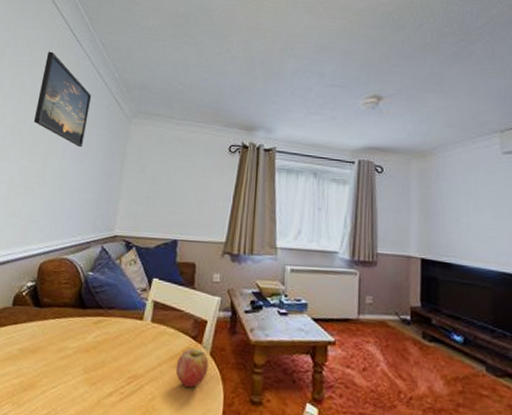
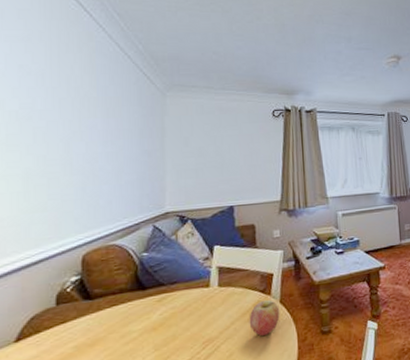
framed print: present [33,51,92,148] -> none [44,23,115,128]

